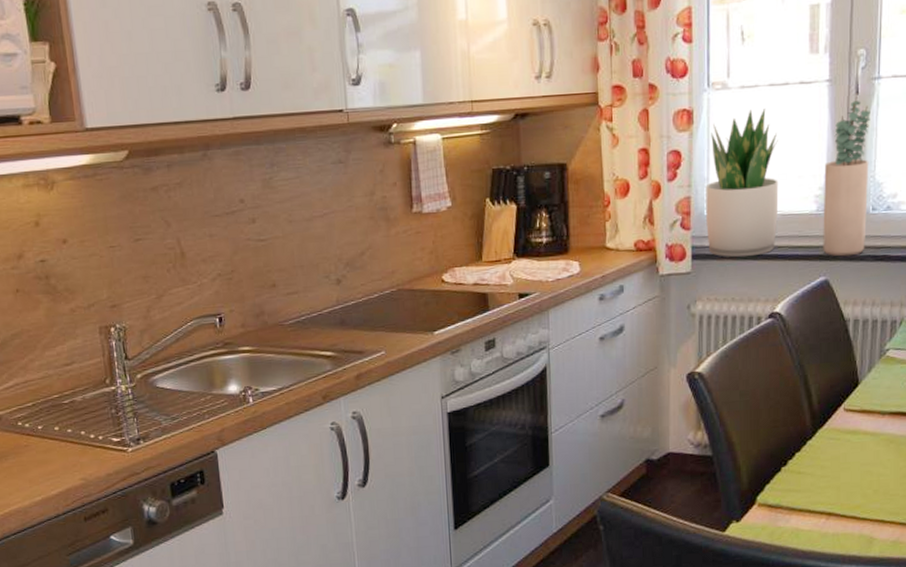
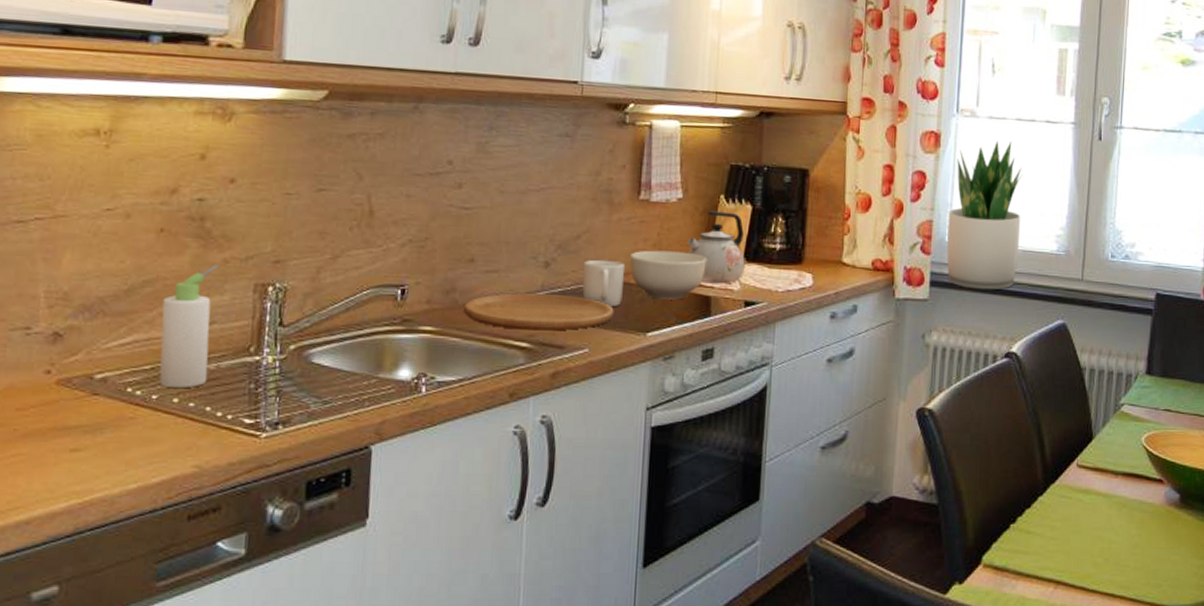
bottle: none [30,313,78,419] -> present [159,263,219,388]
cutting board: none [272,306,403,341] -> present [462,292,614,331]
mug: none [369,271,409,313] -> present [582,259,626,308]
bowl: none [410,255,480,301] -> present [629,250,707,300]
kettle: none [460,213,516,282] -> present [687,211,745,284]
vase: present [823,93,871,257] -> none [1062,139,1112,302]

